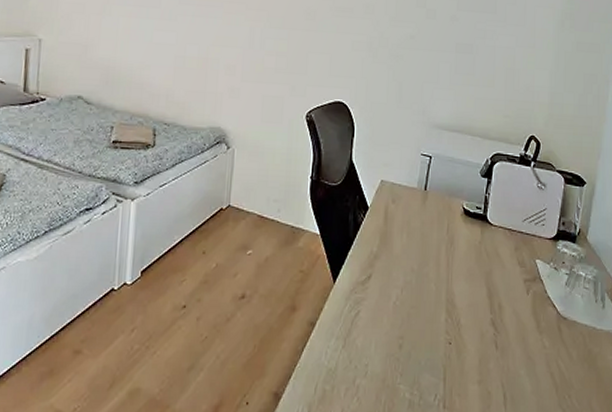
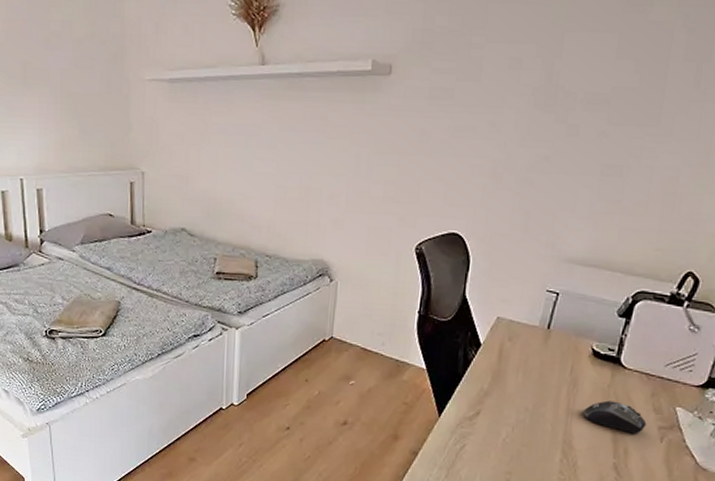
computer mouse: none [460,257,514,288] -> present [582,400,647,434]

